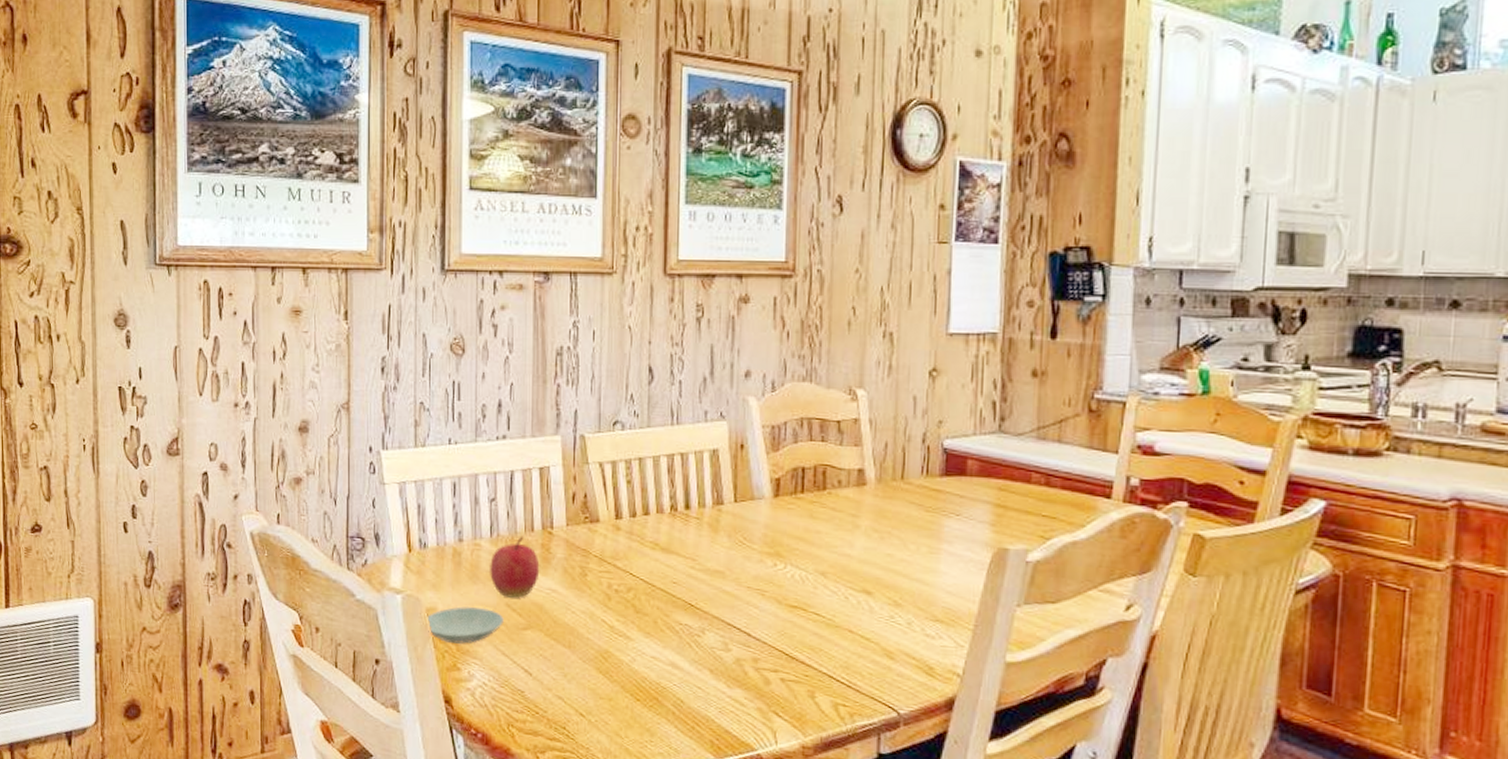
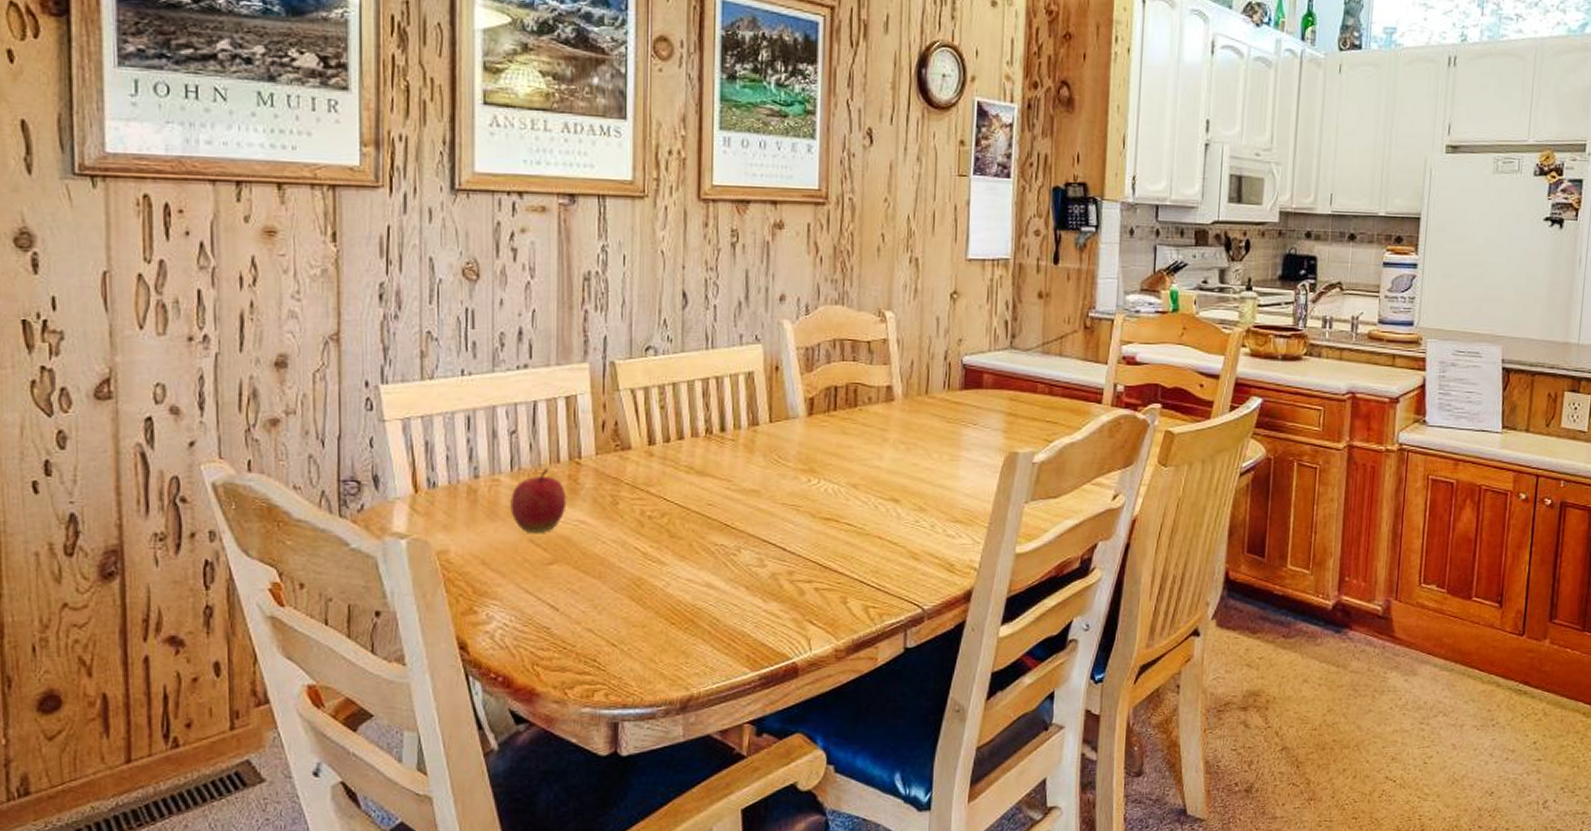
saucer: present [425,606,504,644] -> none [436,545,527,586]

